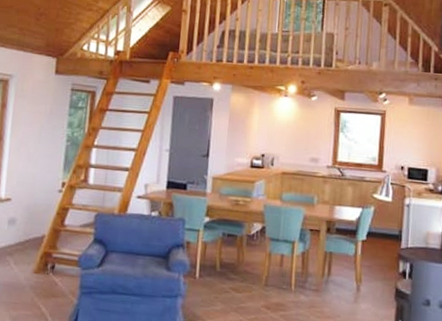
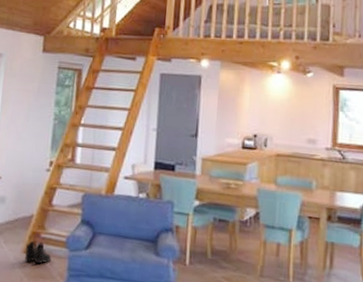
boots: none [35,261,64,284] -> present [24,241,52,265]

